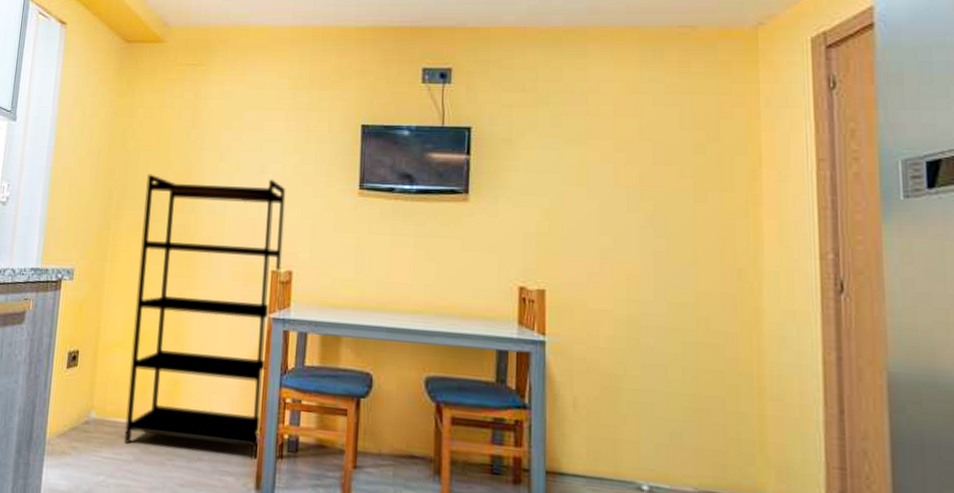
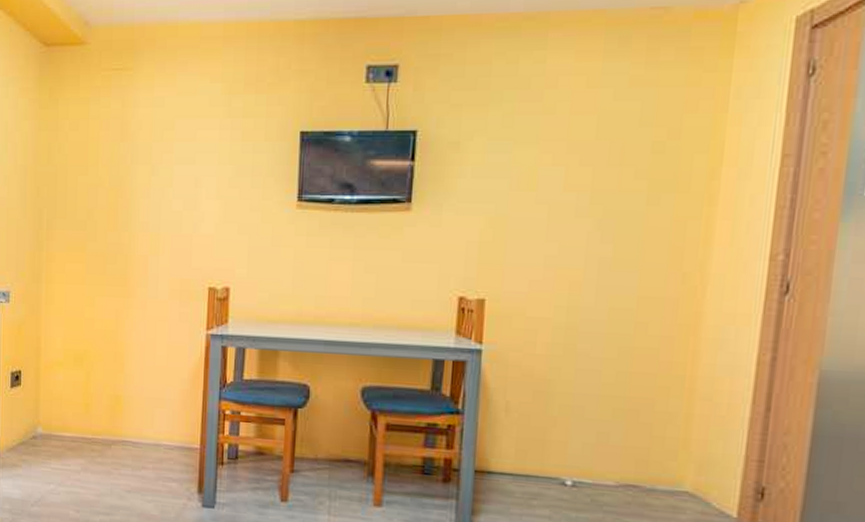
shelving unit: present [124,174,286,460] -> none [71,191,222,467]

